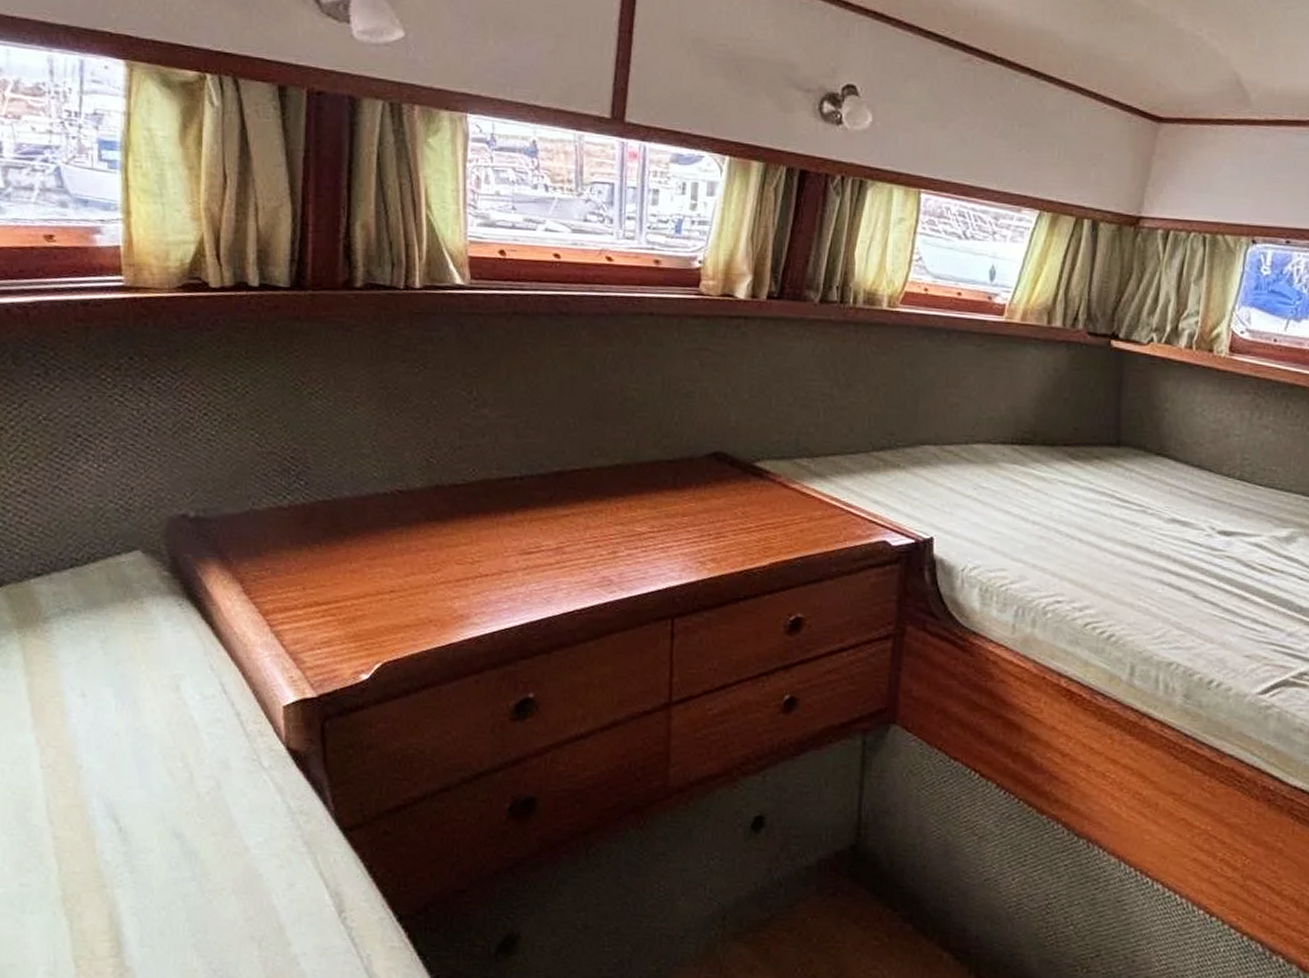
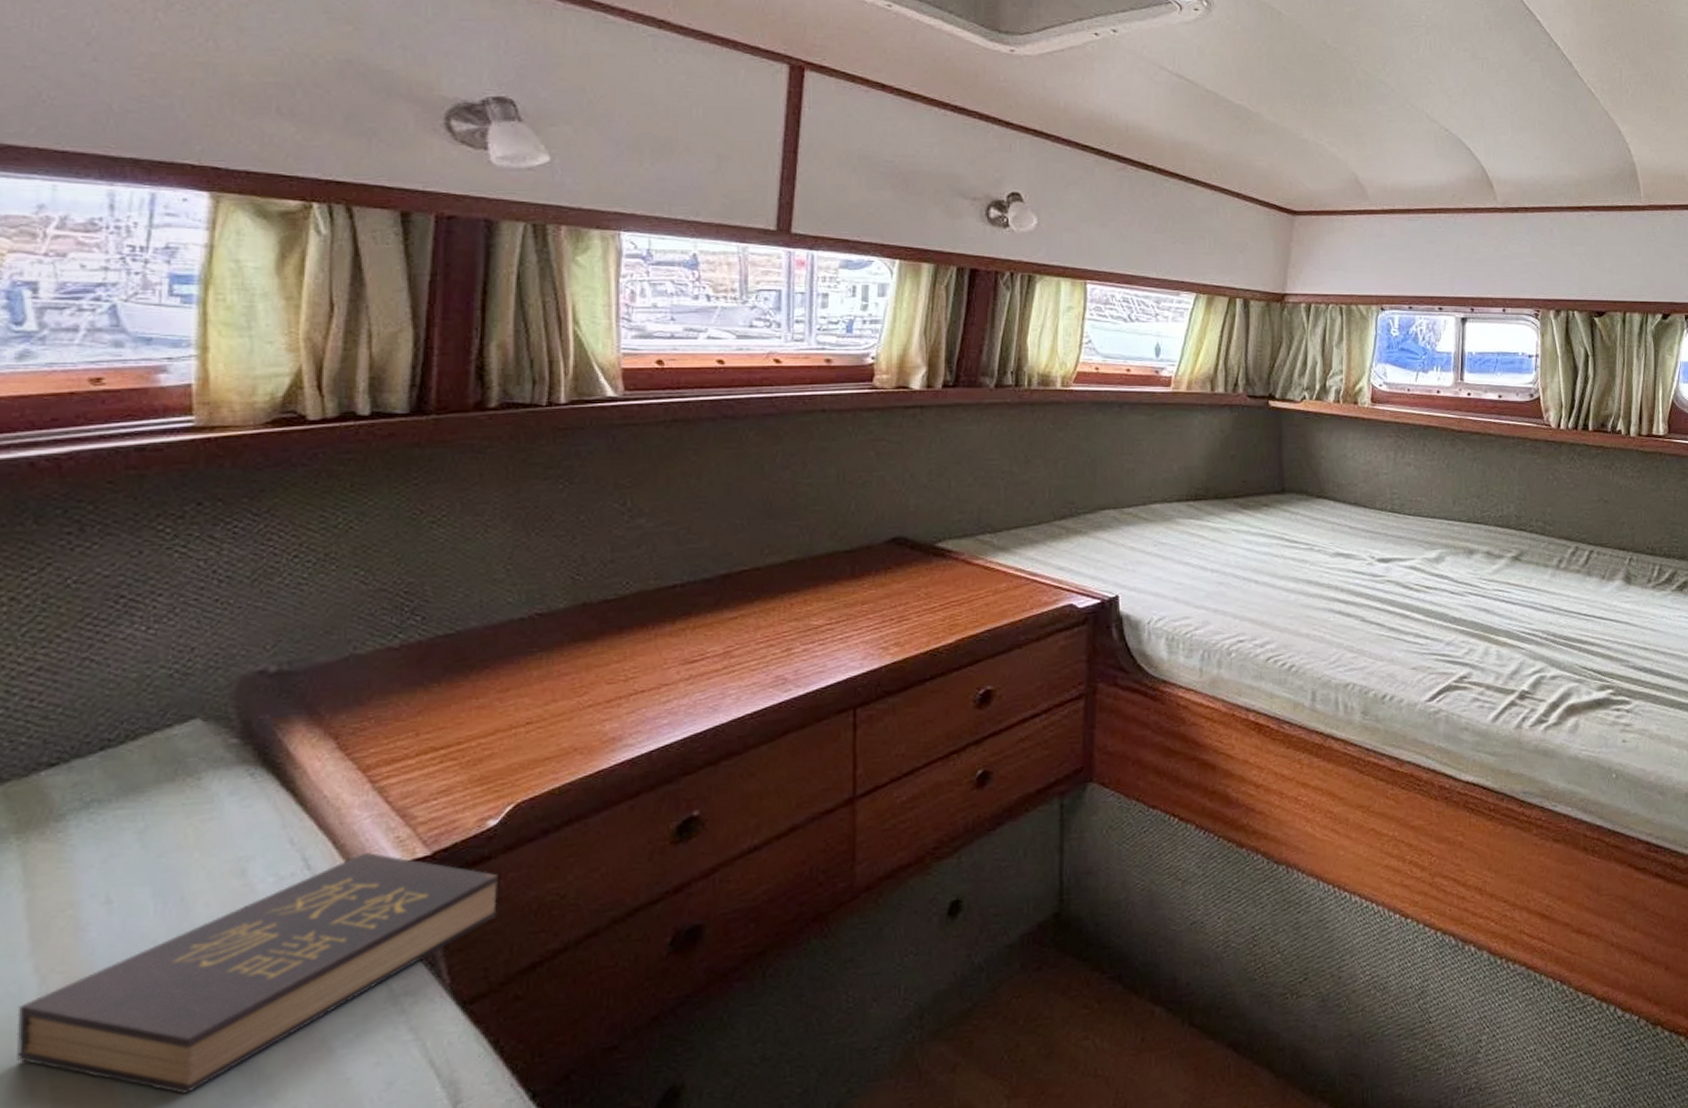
hardback book: none [27,686,371,862] -> present [16,851,499,1095]

